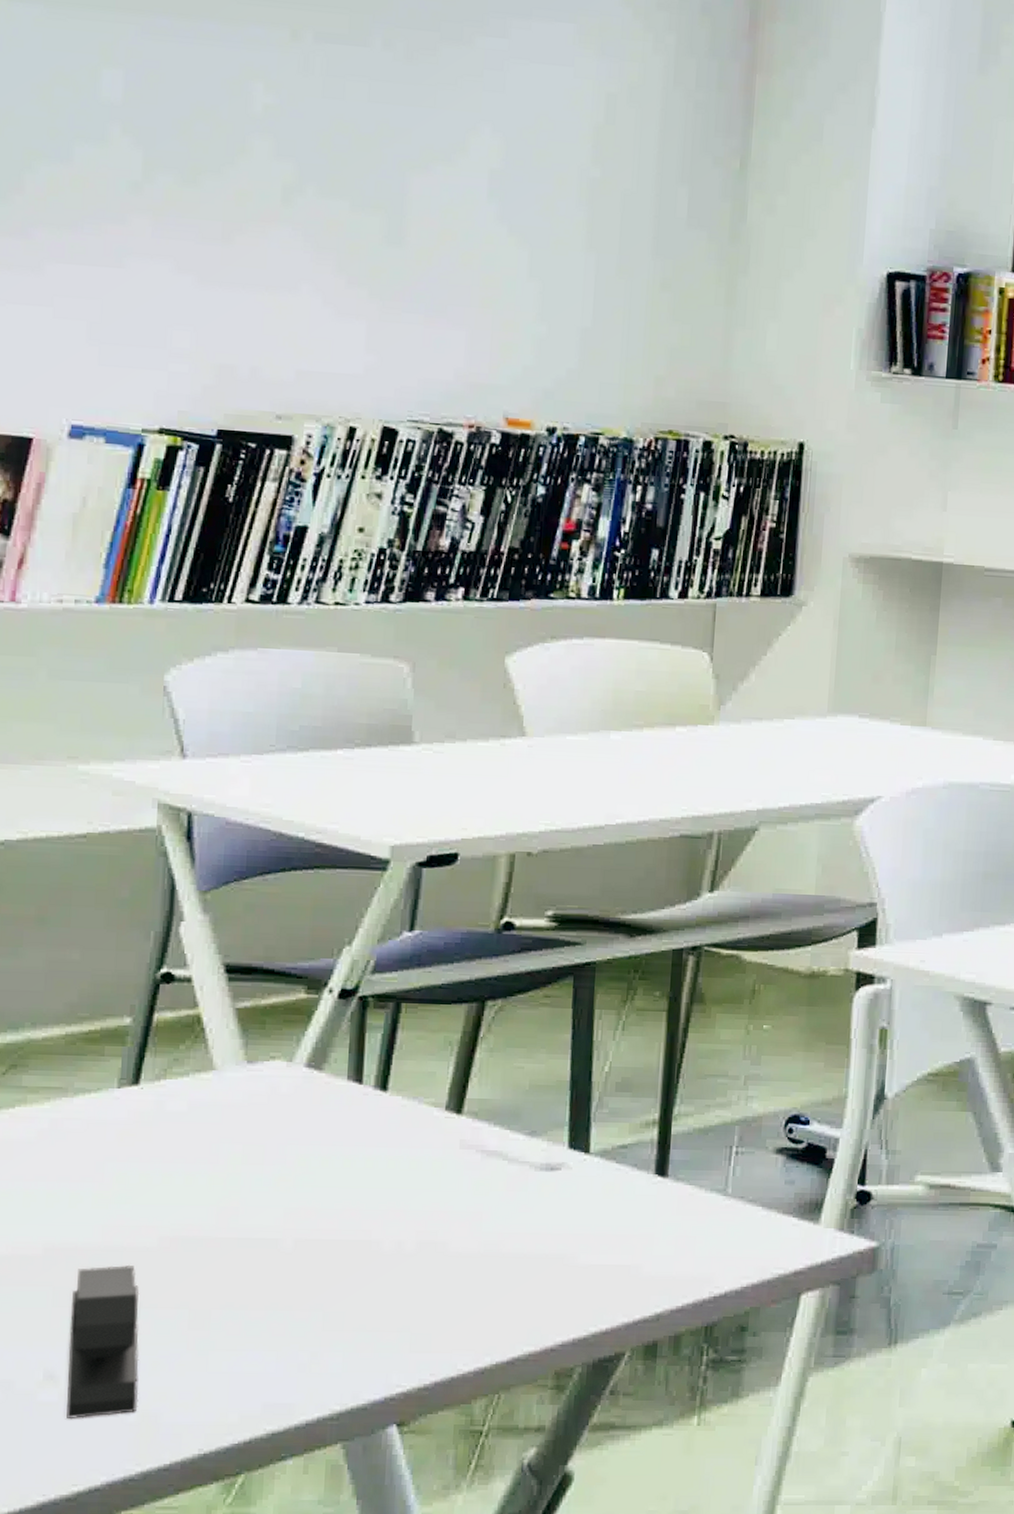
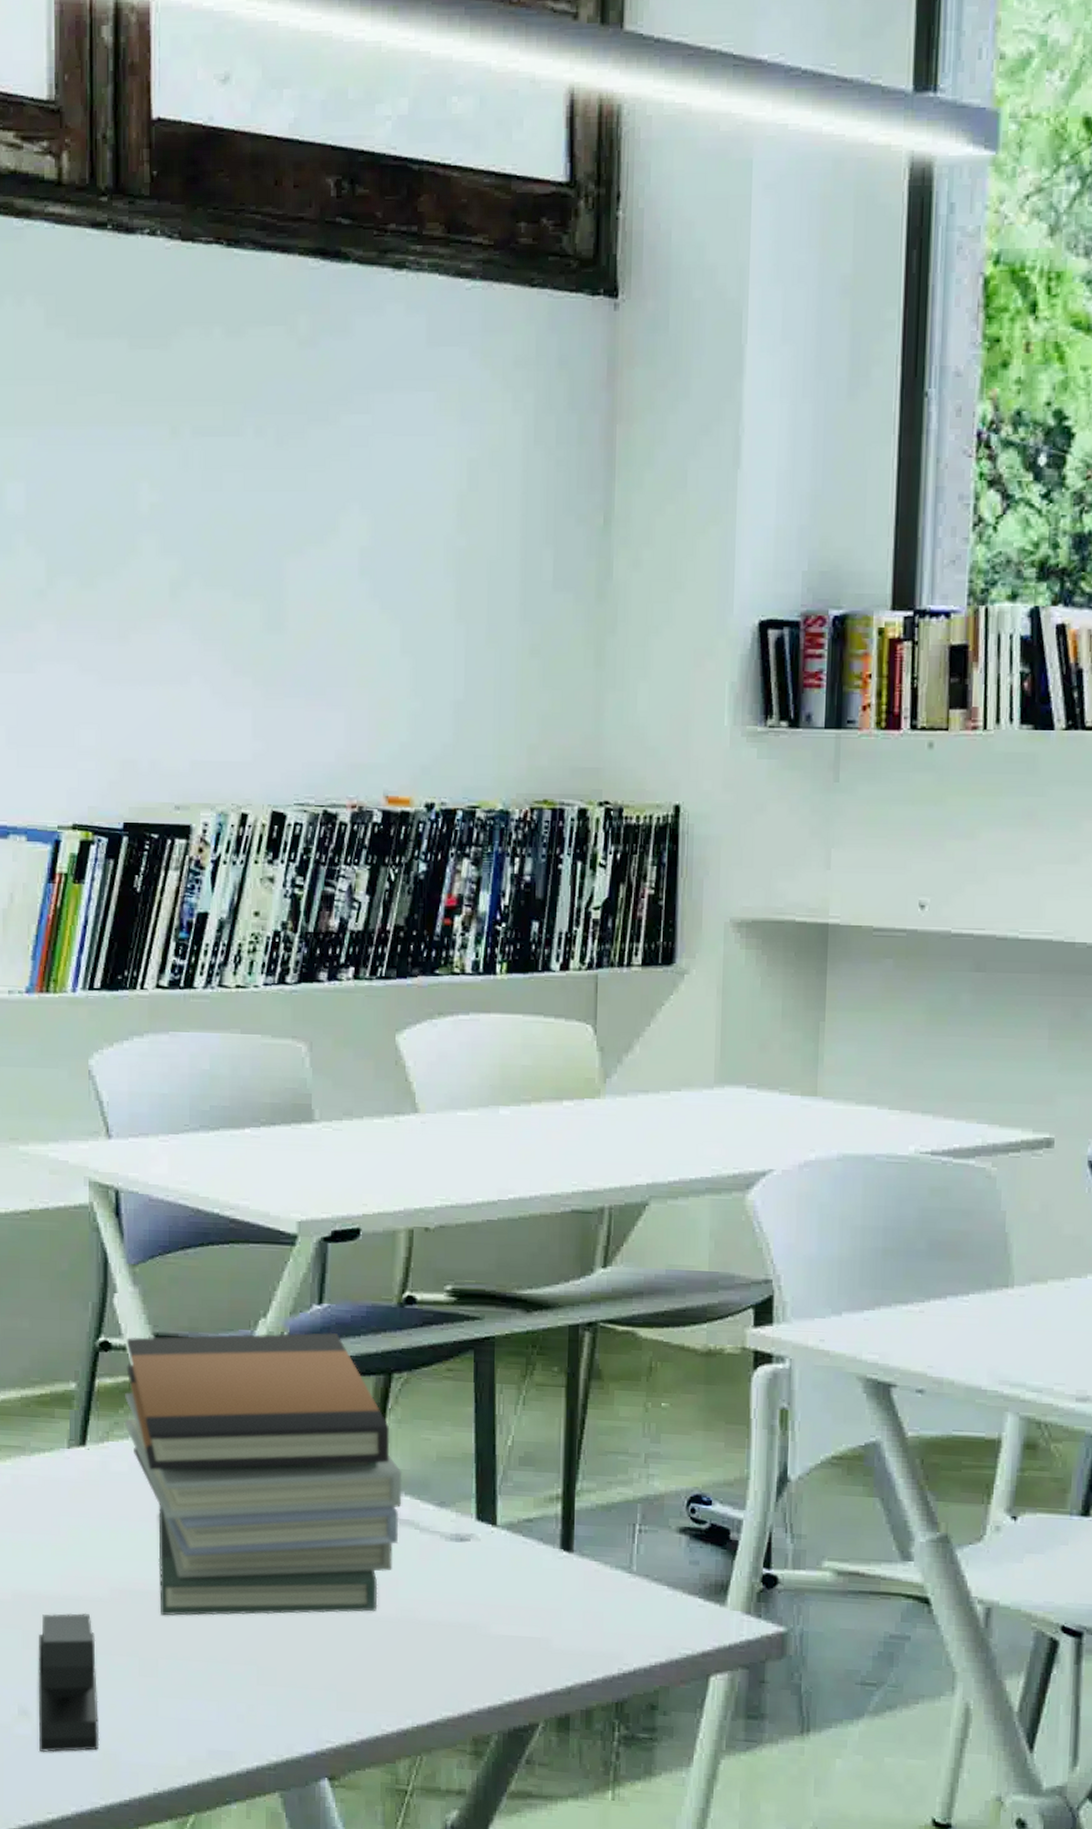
book stack: none [186,959,492,1263] -> present [125,1332,402,1616]

